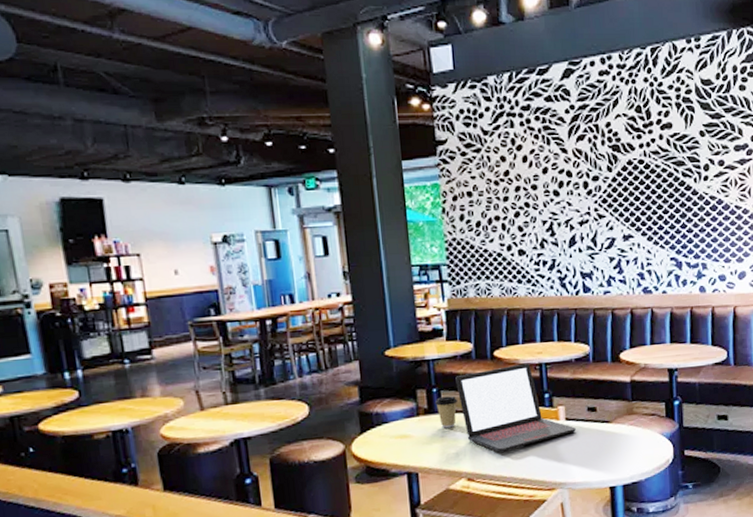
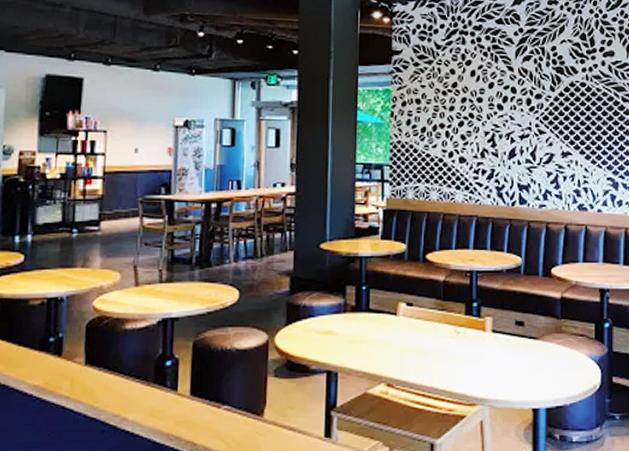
coffee cup: present [435,396,458,429] -> none [363,295,385,328]
laptop: present [455,363,576,452] -> none [386,269,502,359]

